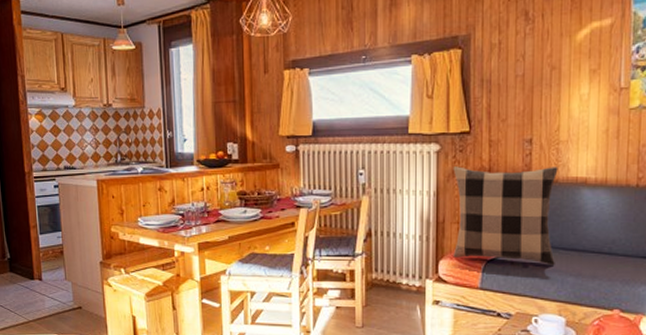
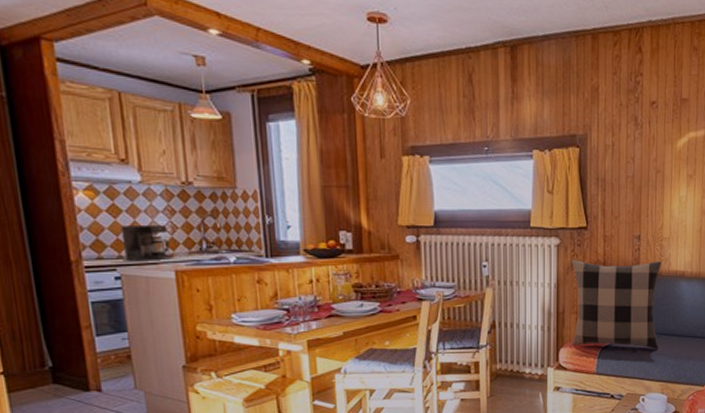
coffee maker: none [59,141,96,172] -> present [120,224,174,261]

